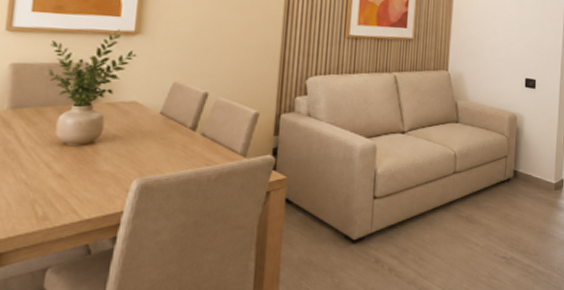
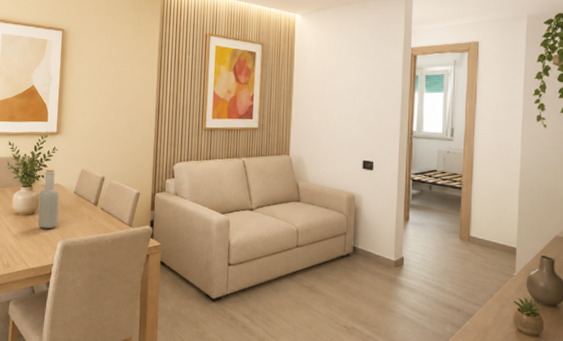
bottle: none [99,81,137,164] -> present [37,169,59,229]

